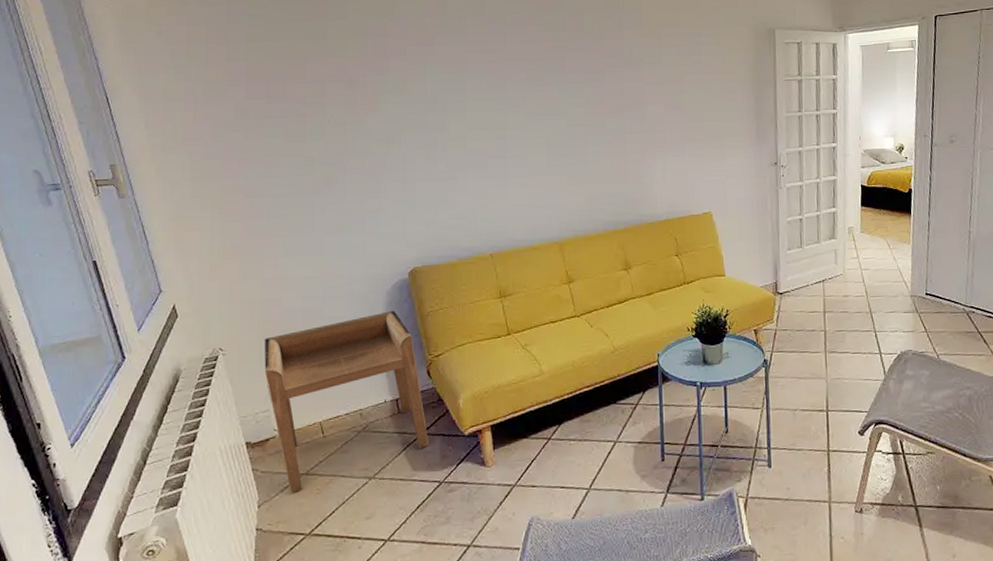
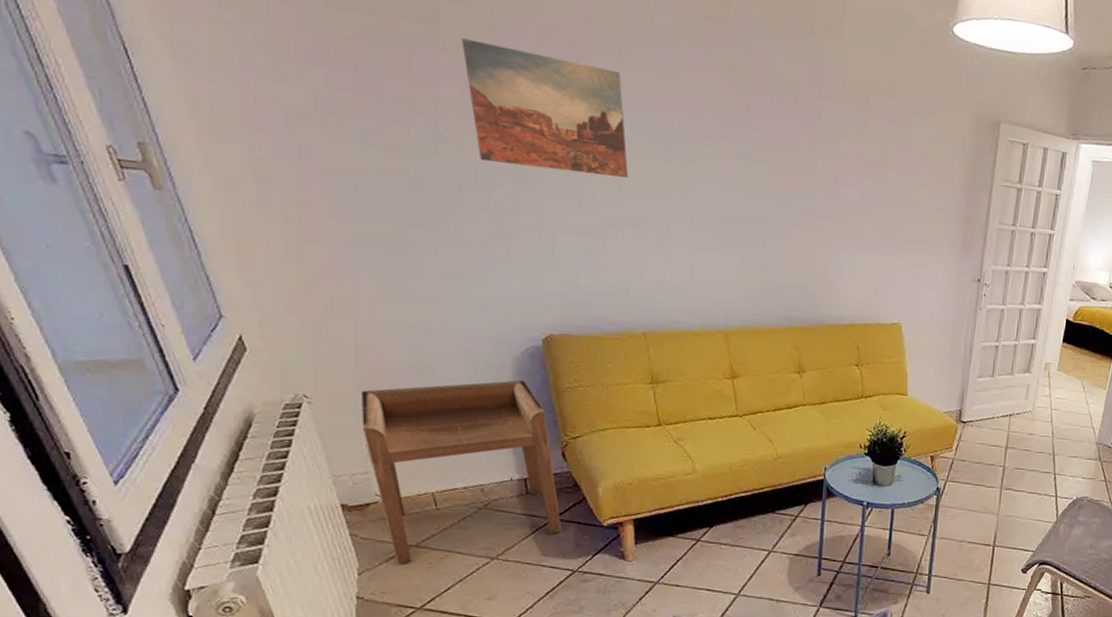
wall art: none [343,45,473,135] -> present [461,38,629,178]

